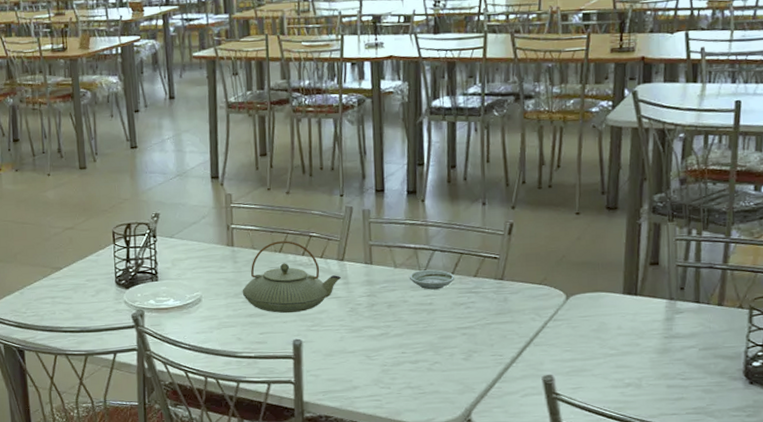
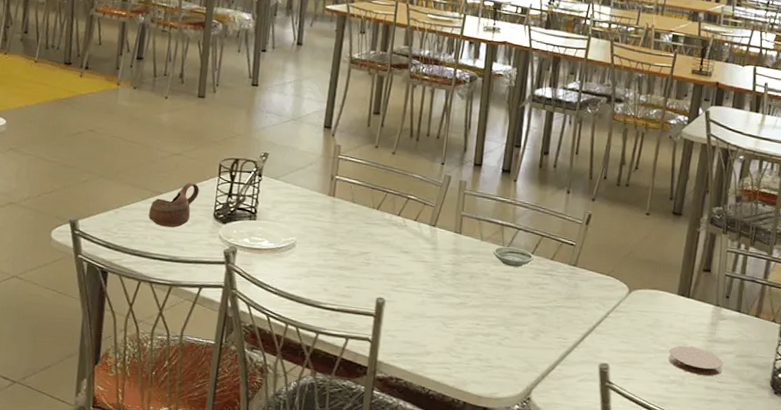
cup: none [52,254,97,300] -> present [149,182,199,228]
teapot: present [242,241,342,314] -> none [335,198,432,271]
coaster: none [620,346,685,375] -> present [668,345,723,376]

